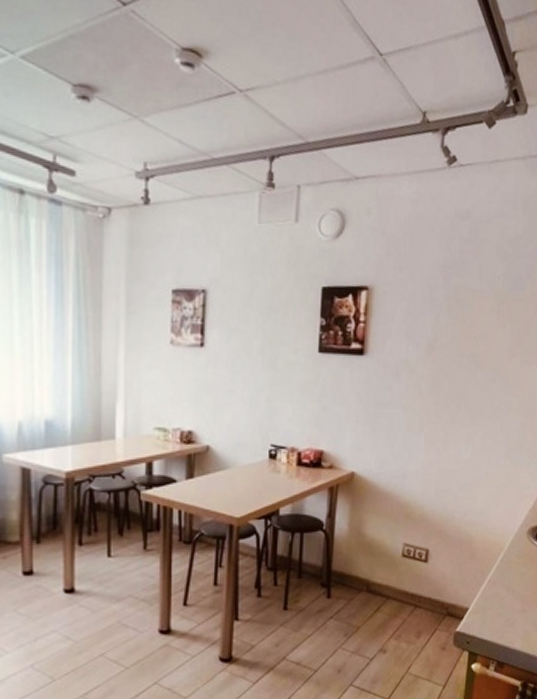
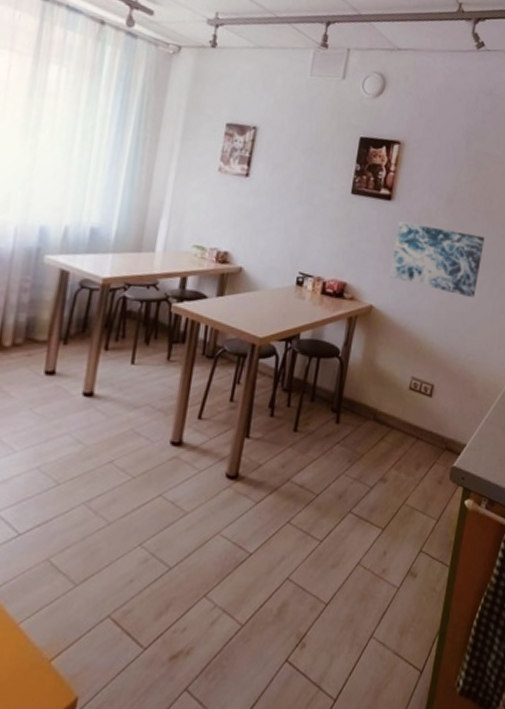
wall art: none [370,376,473,453] -> present [390,221,485,298]

